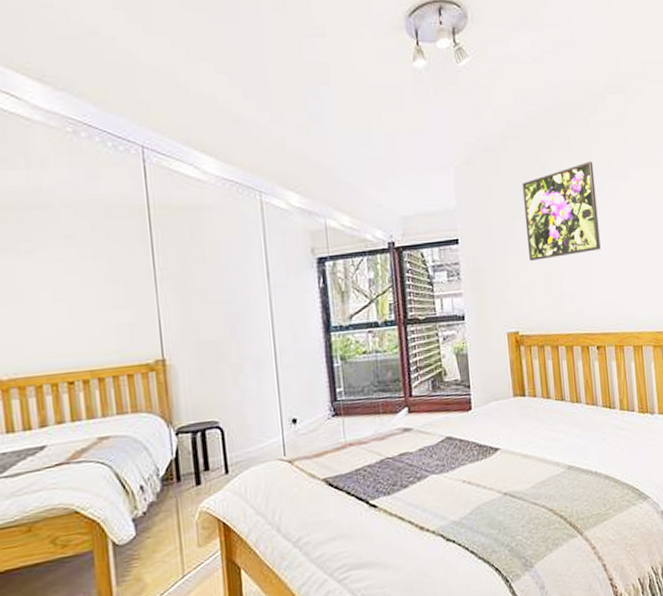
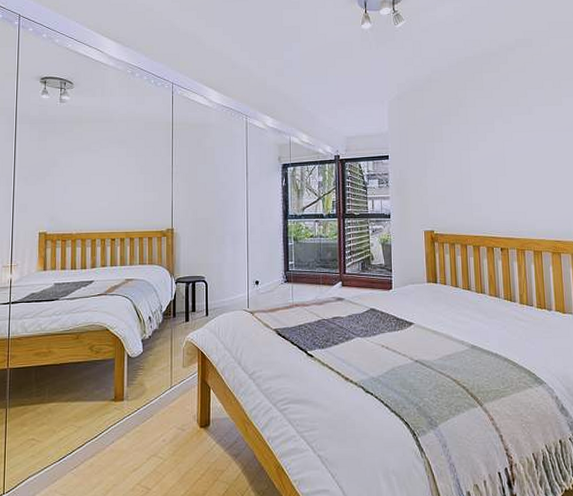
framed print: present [522,161,601,261] -> none [442,99,507,175]

